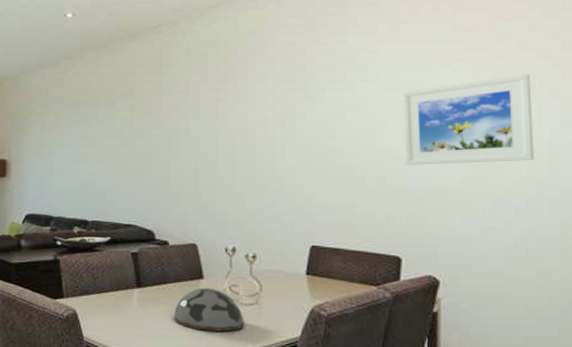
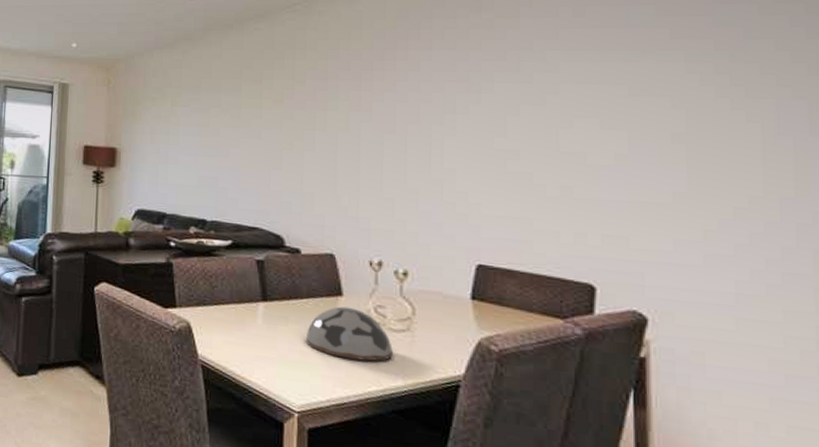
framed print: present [403,74,534,165] -> none [593,67,772,175]

